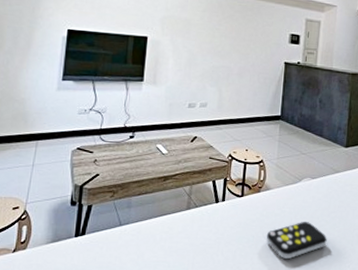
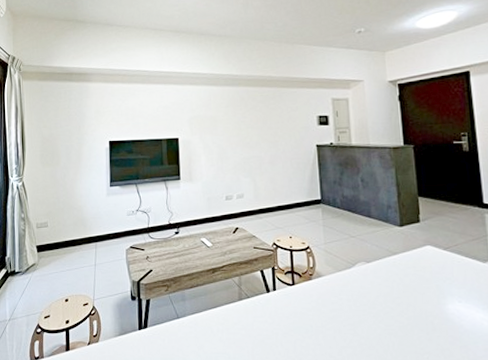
remote control: present [266,222,327,260] -> none [326,309,396,351]

